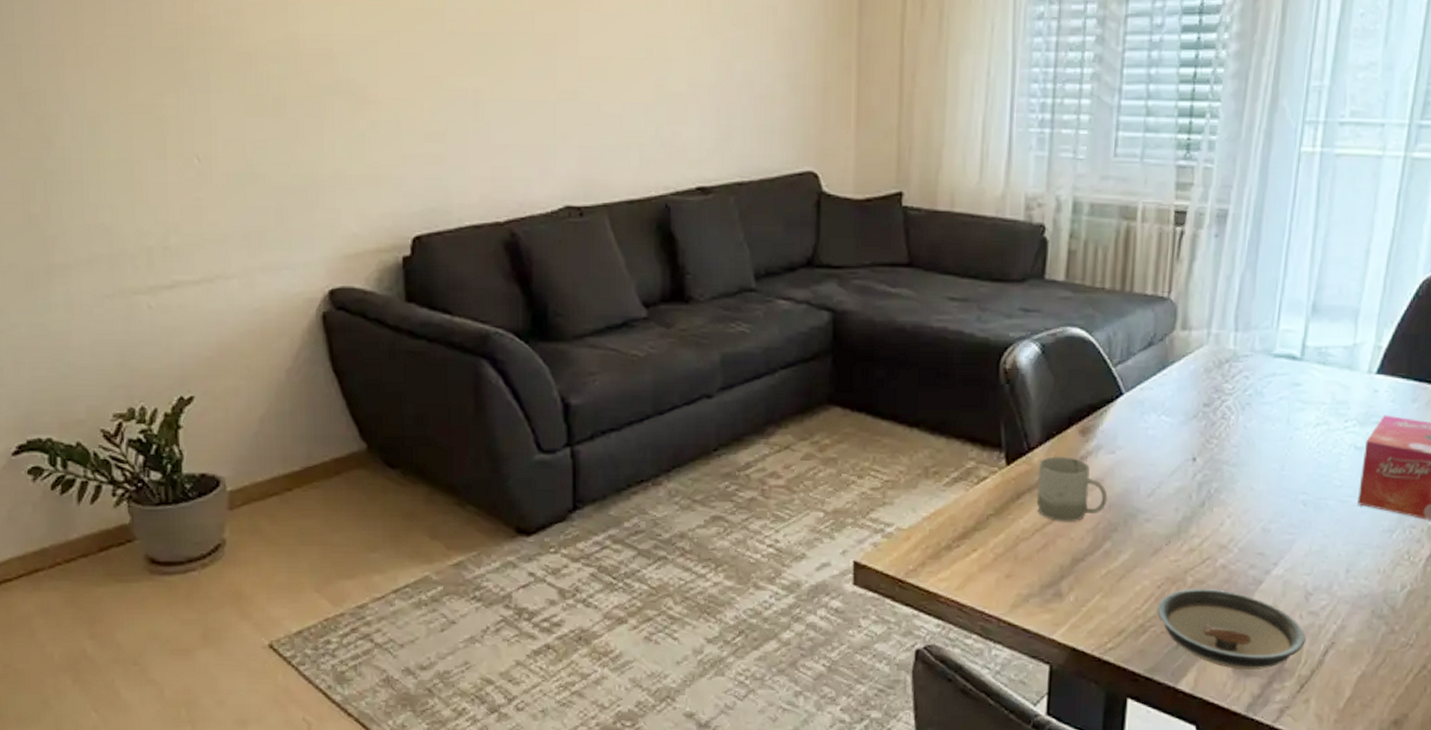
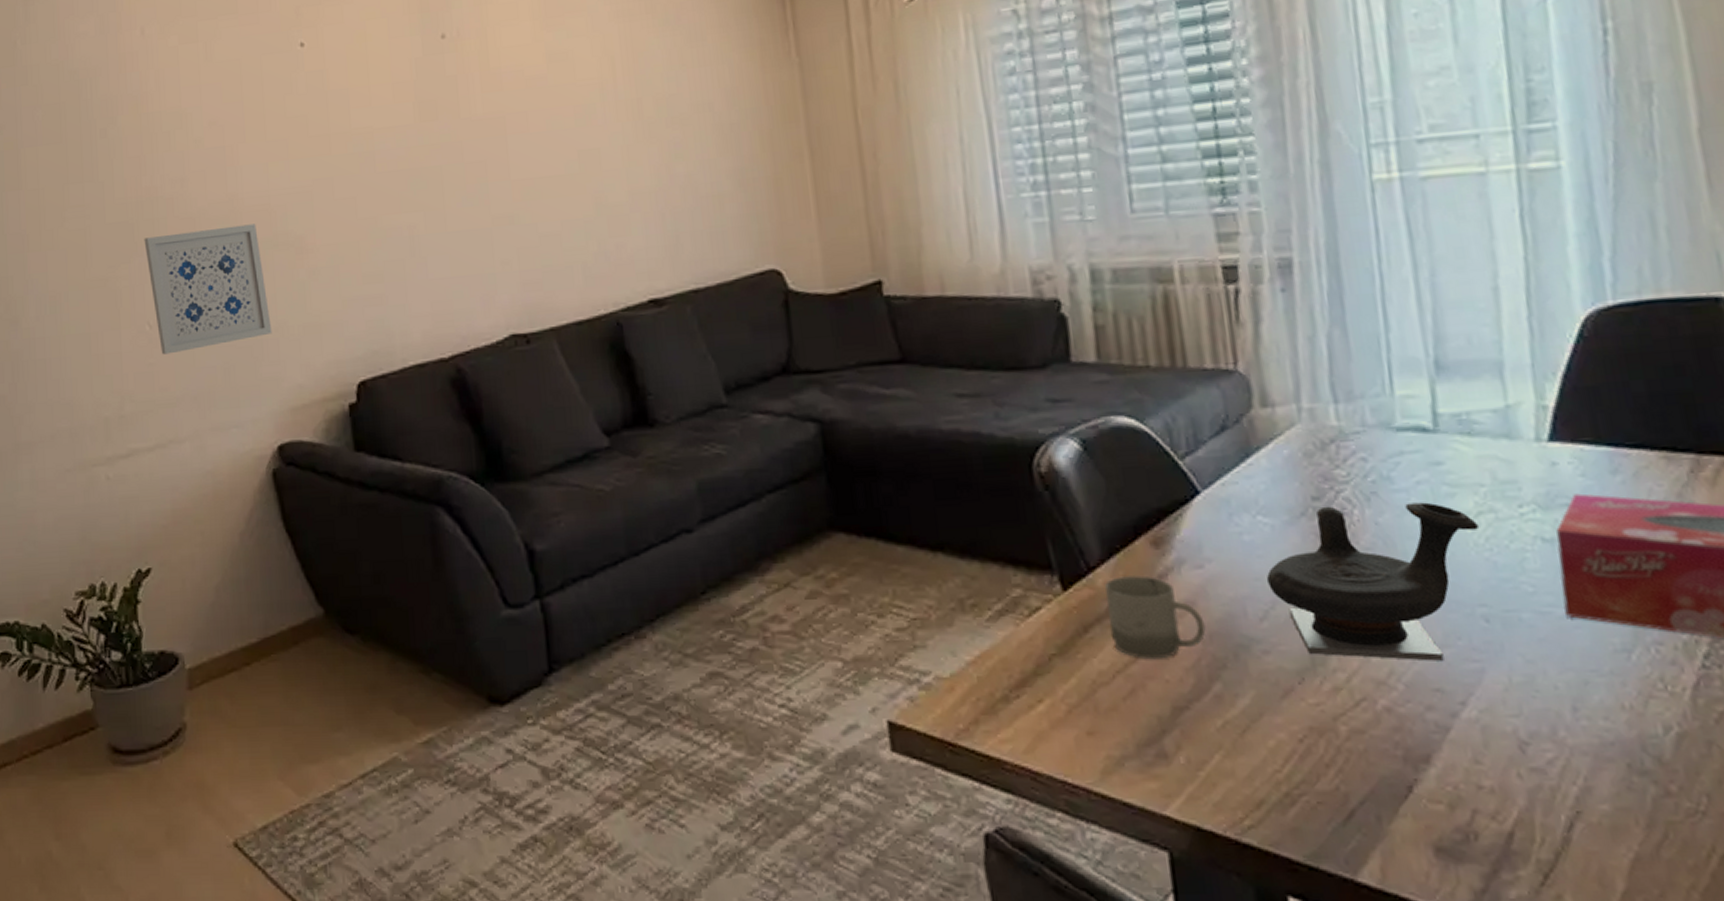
wall art: none [194,67,328,190] -> present [144,223,272,355]
saucer: present [1157,589,1306,670] -> none [1304,741,1535,854]
teapot: none [1158,411,1315,533] -> present [1266,502,1480,661]

